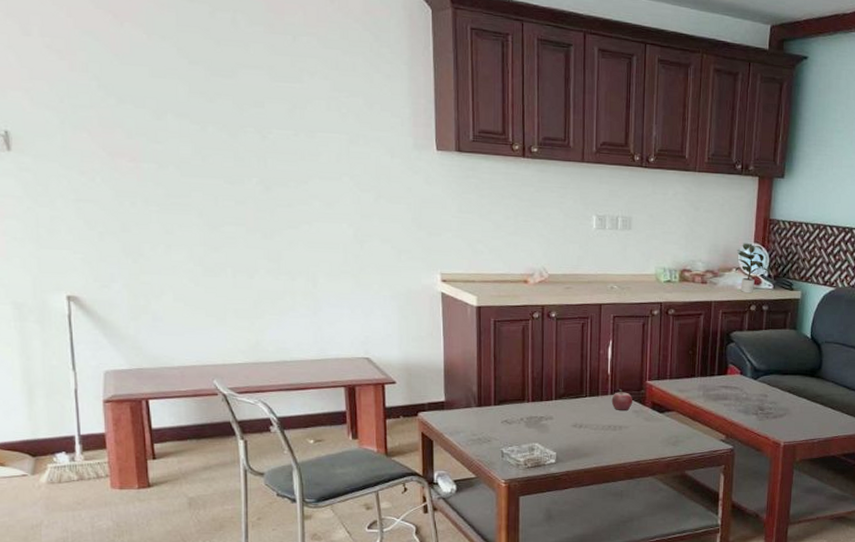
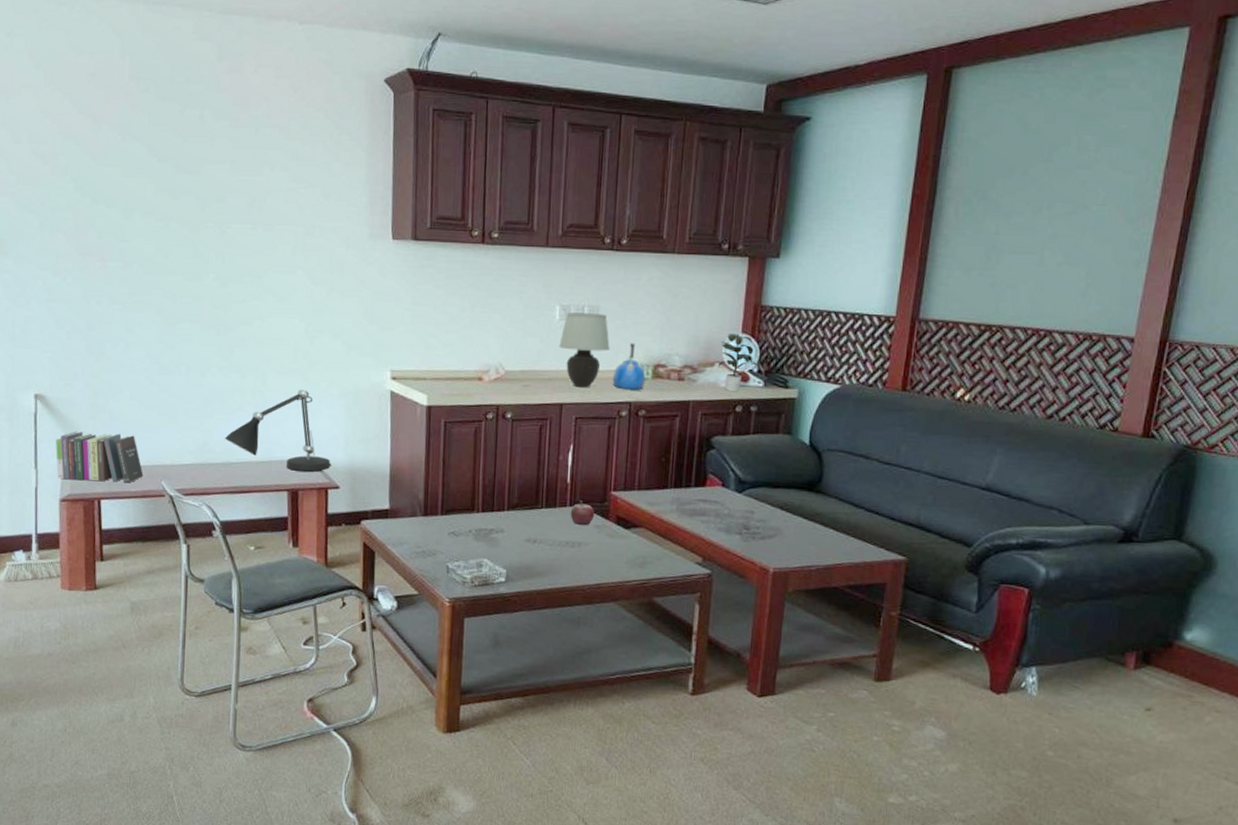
books: none [95,332,194,383] -> present [56,431,144,483]
desk lamp: none [277,291,388,369] -> present [224,389,332,472]
table lamp: none [597,222,642,290] -> present [559,312,610,388]
kettle: none [645,250,674,292] -> present [612,343,646,390]

